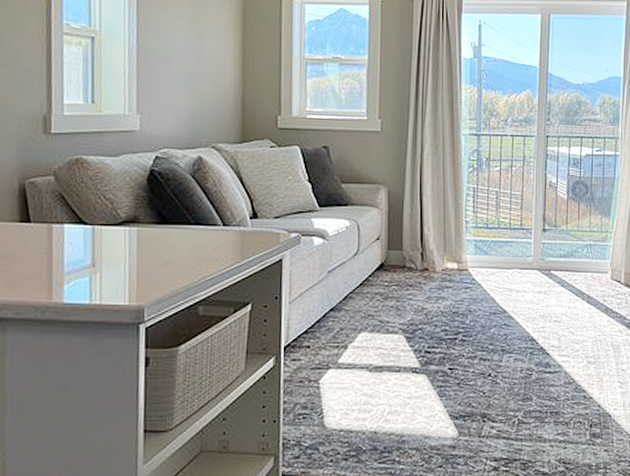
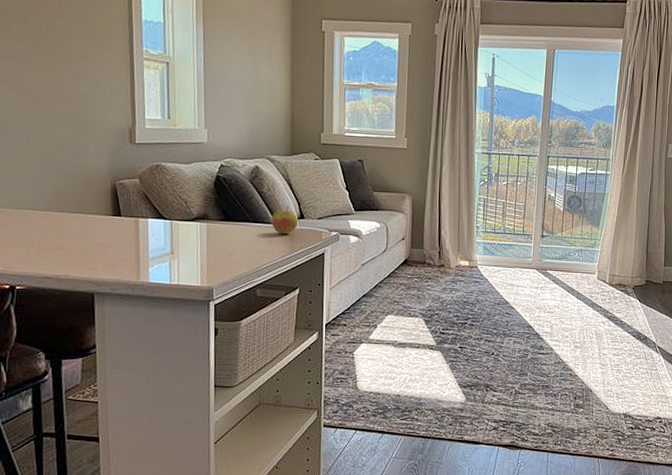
apple: none [216,203,251,238] -> present [271,205,299,235]

